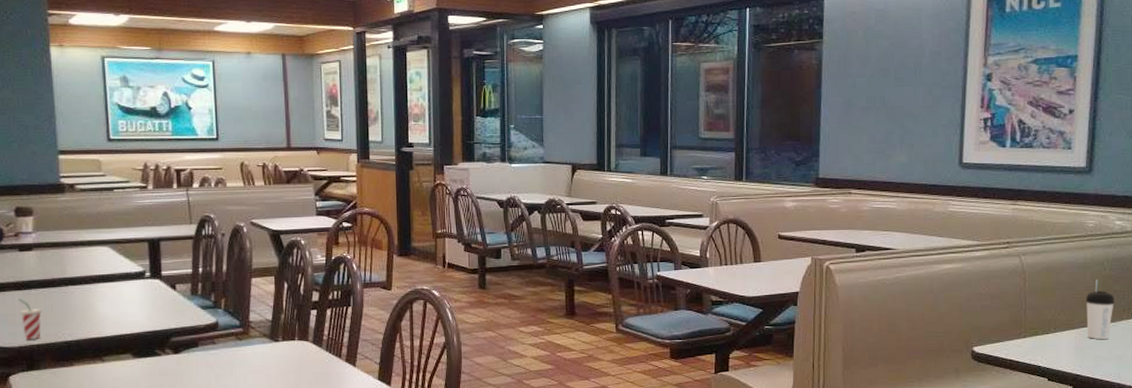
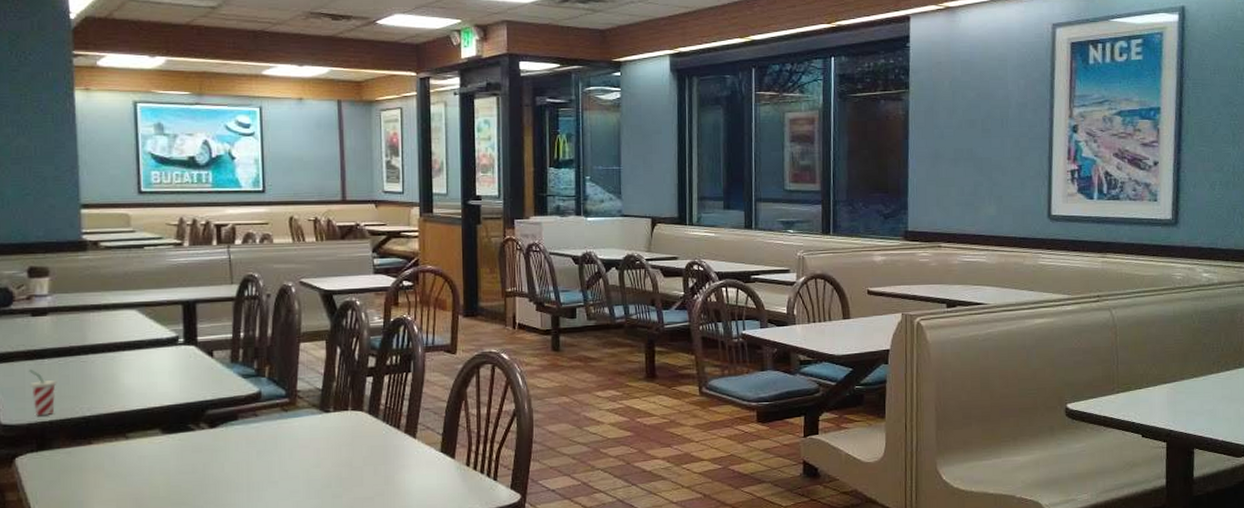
beverage cup: present [1085,279,1114,340] -> none [1176,333,1204,394]

